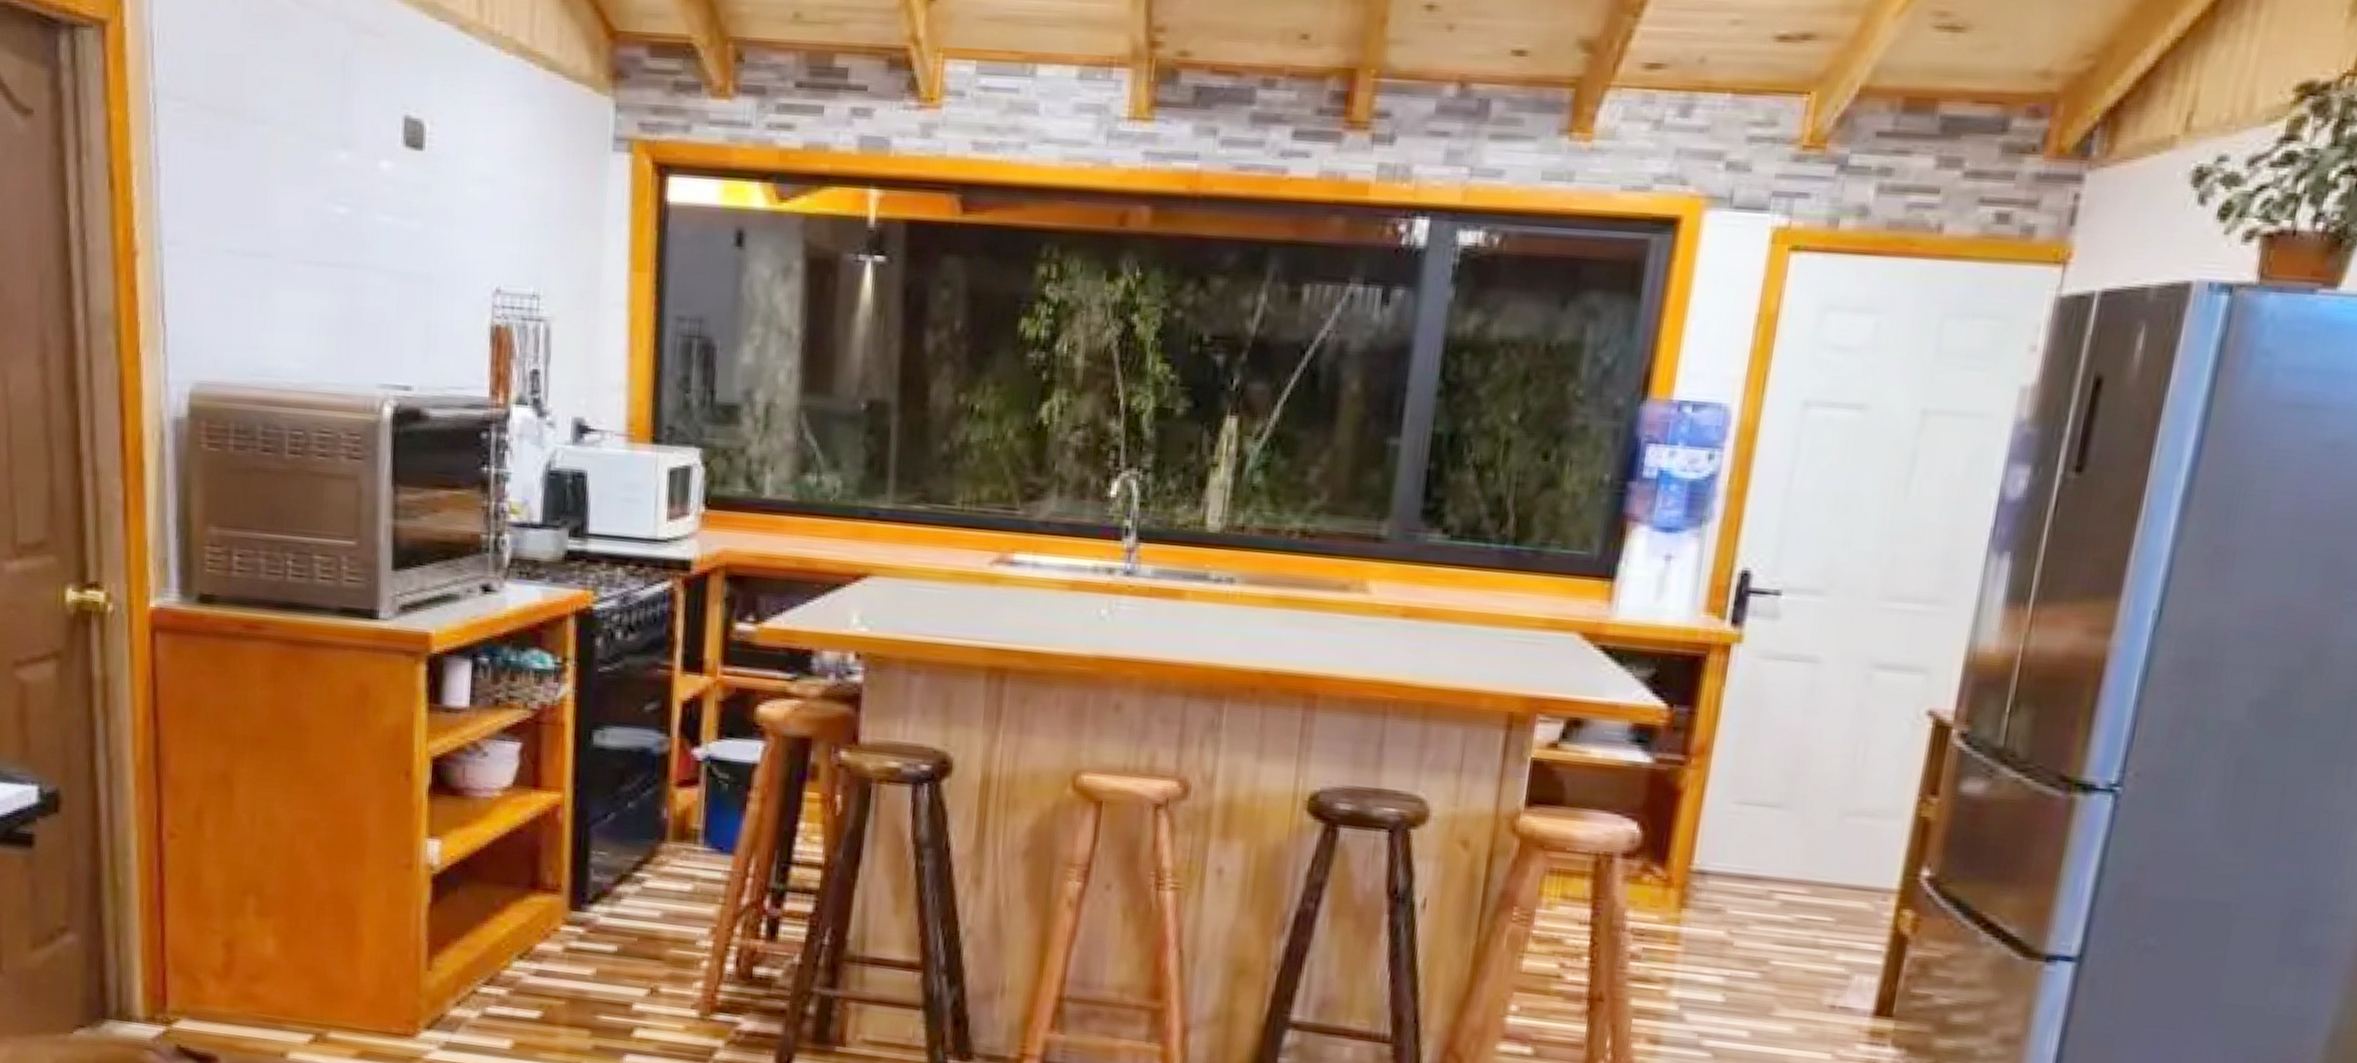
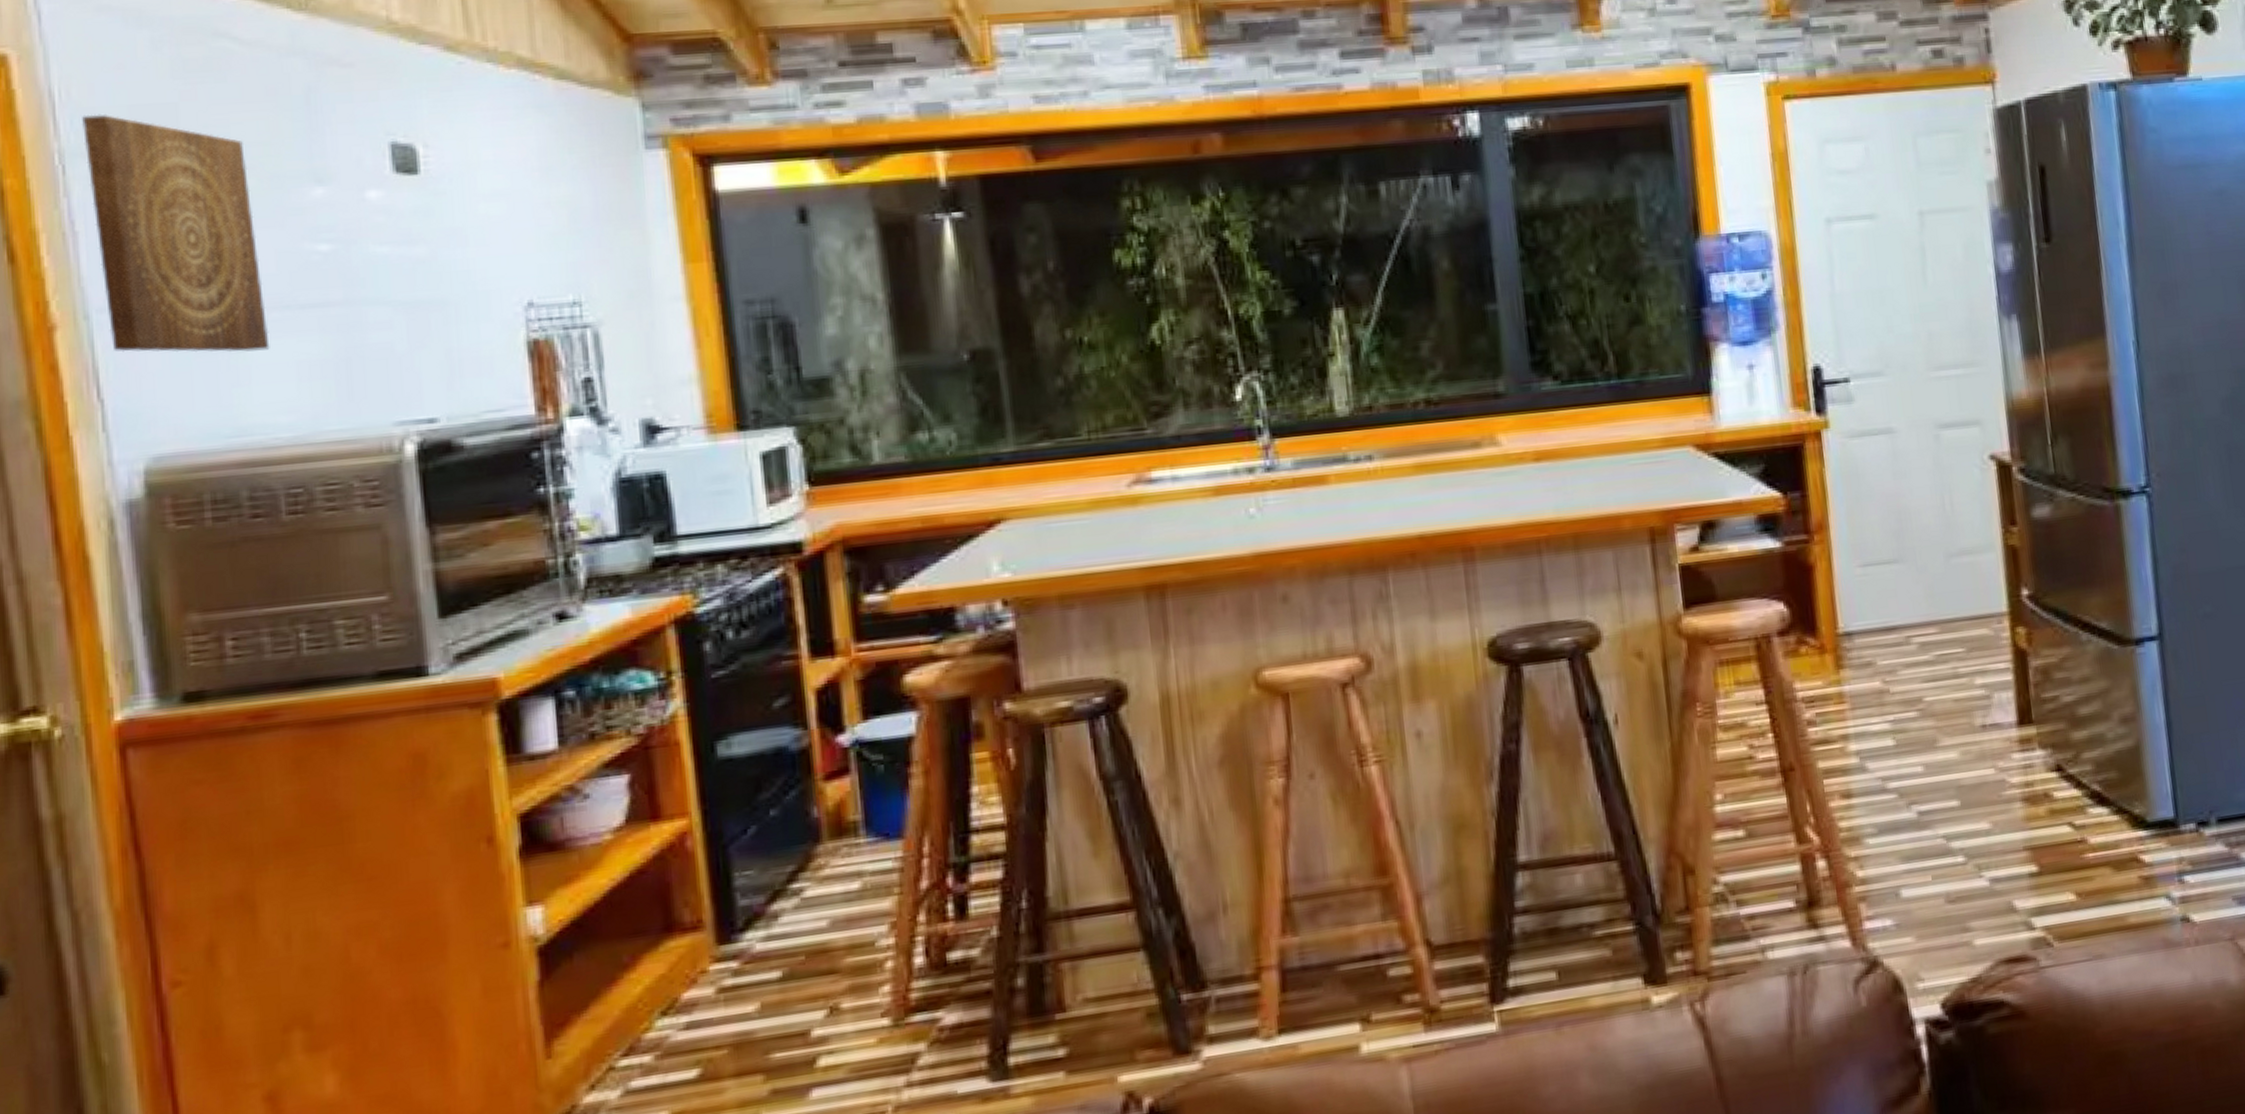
wall art: none [172,58,292,300] -> present [82,113,270,353]

